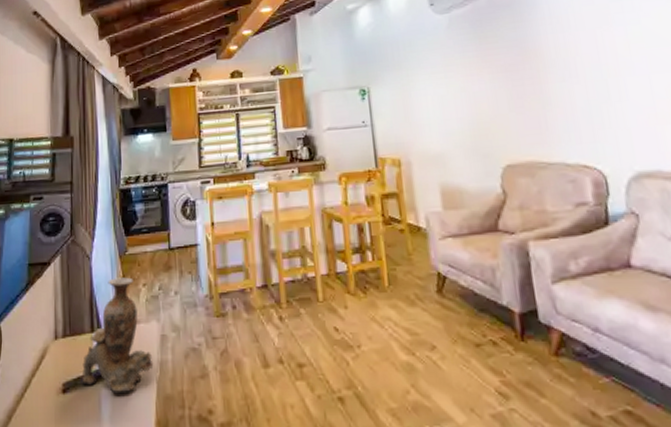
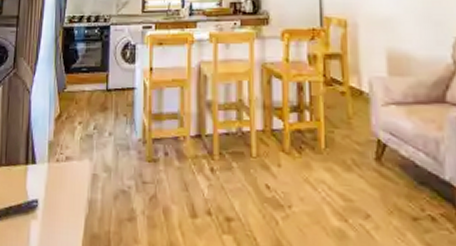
vase with dog figurine: present [82,277,154,394] -> none [13,113,83,228]

